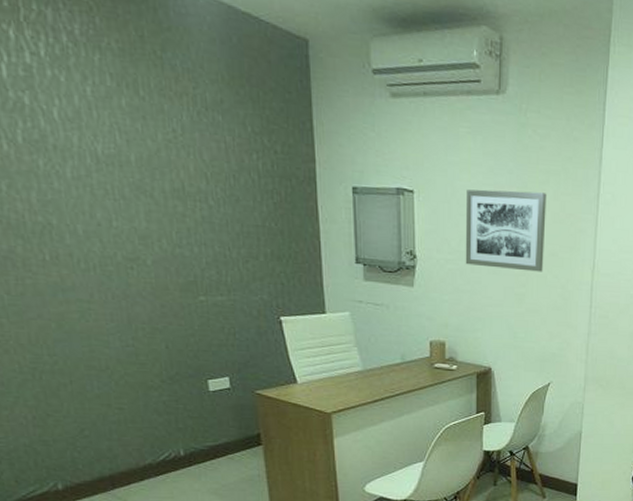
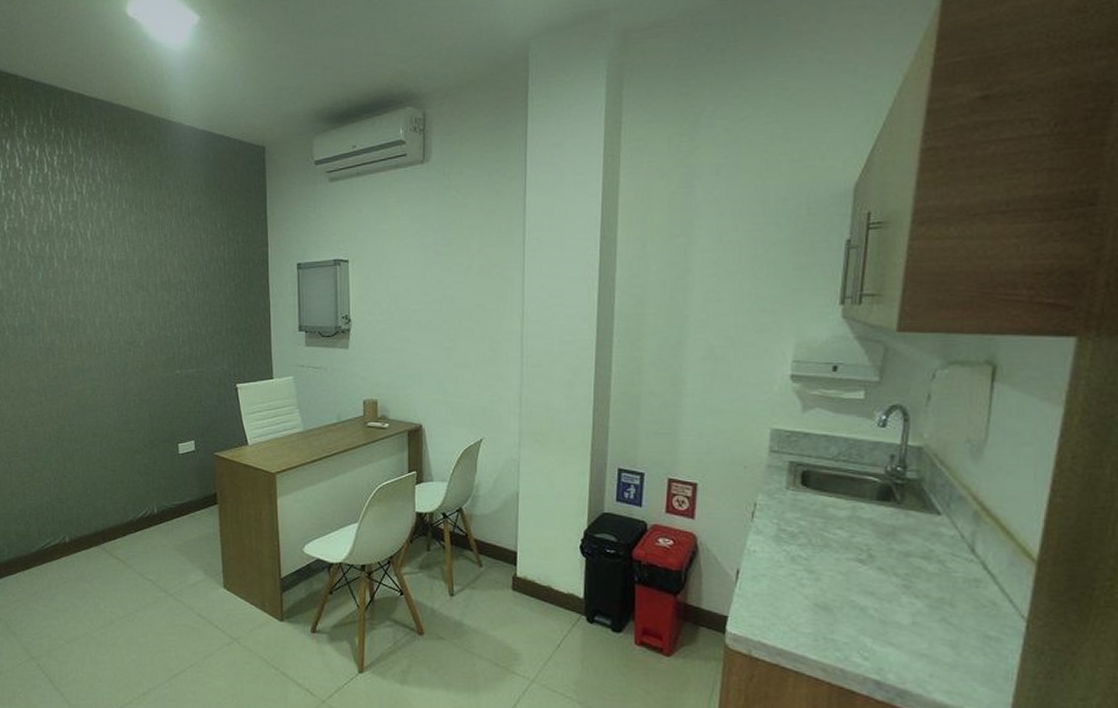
wall art: present [465,189,547,272] -> none [395,247,472,325]

